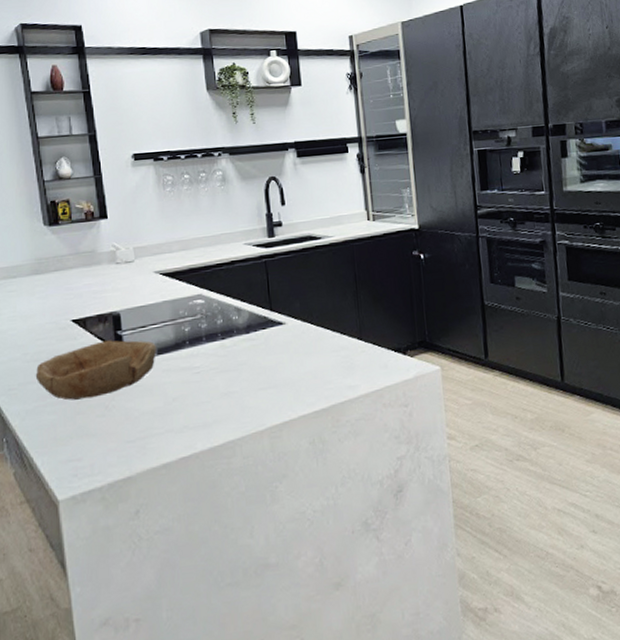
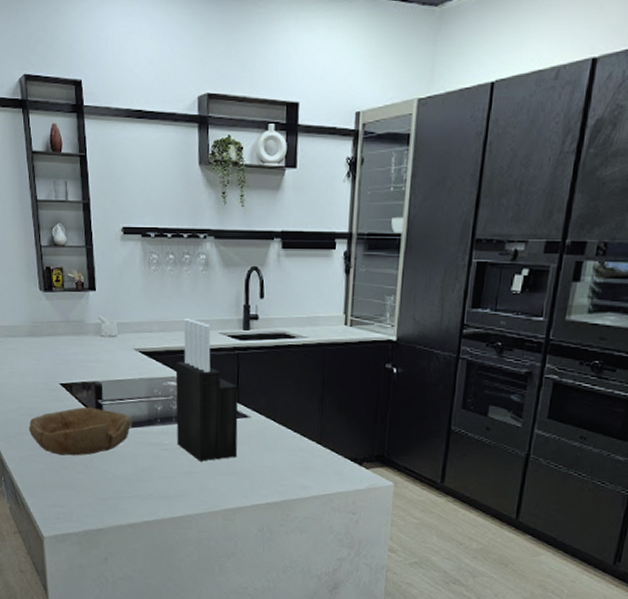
knife block: none [201,233,277,379] -> present [175,318,238,462]

